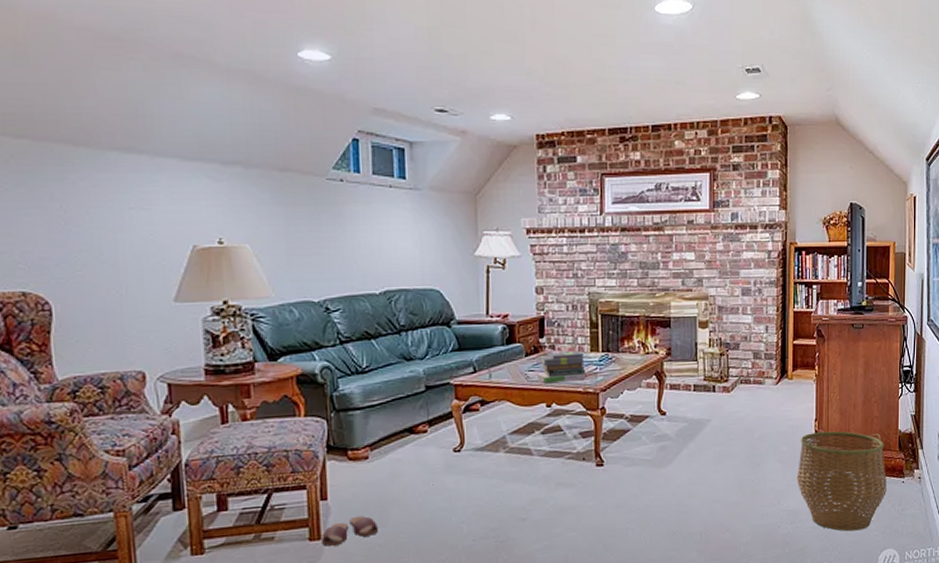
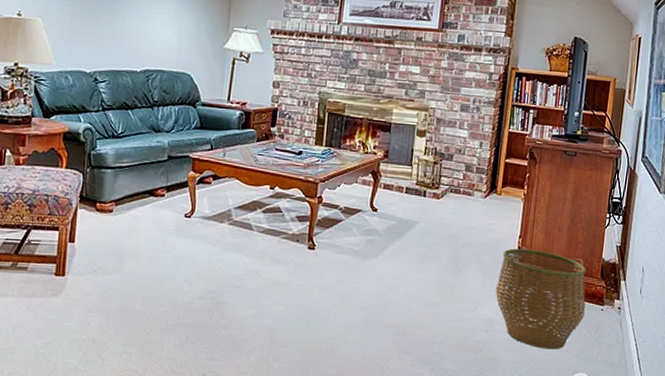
slippers: present [322,515,378,546] -> none [65,260,113,283]
books: present [536,351,586,383] -> none [264,141,309,169]

